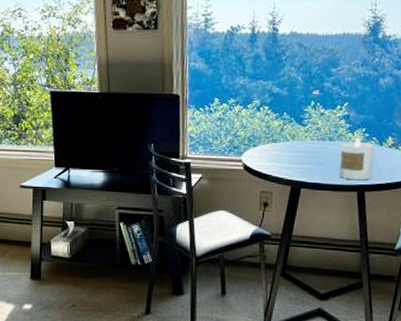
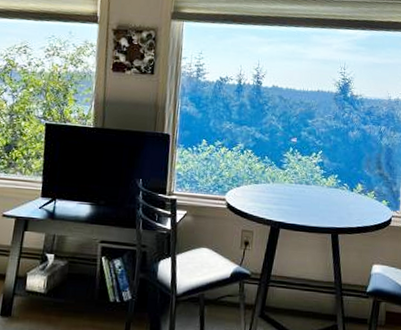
candle: present [339,137,375,181] -> none [315,182,347,224]

